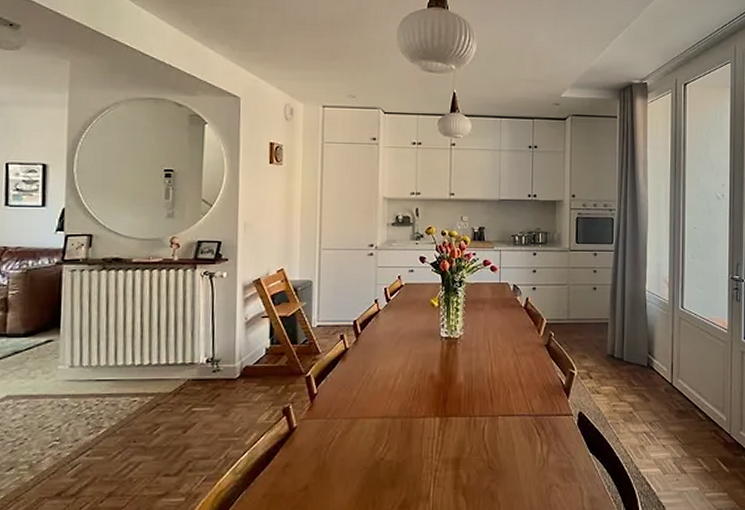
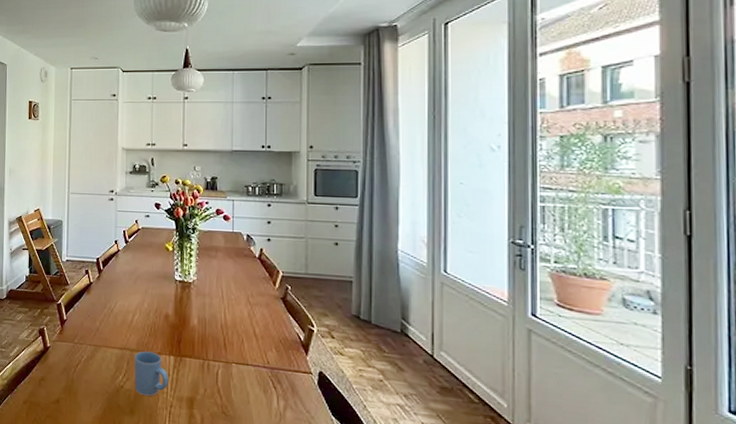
mug: none [396,416,433,465] -> present [134,351,168,397]

